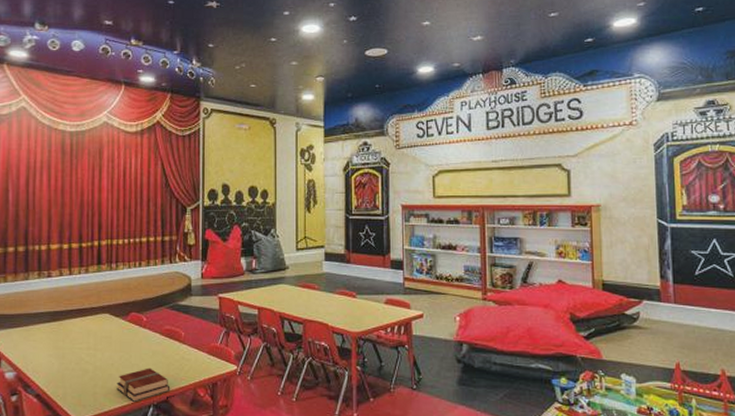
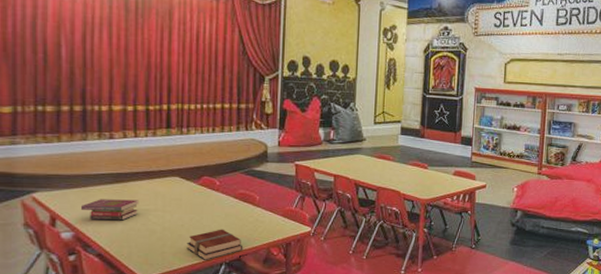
books: none [22,338,74,360] -> present [80,199,139,221]

